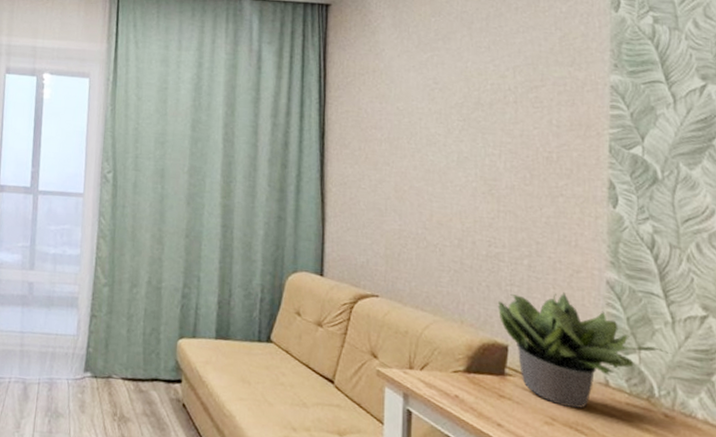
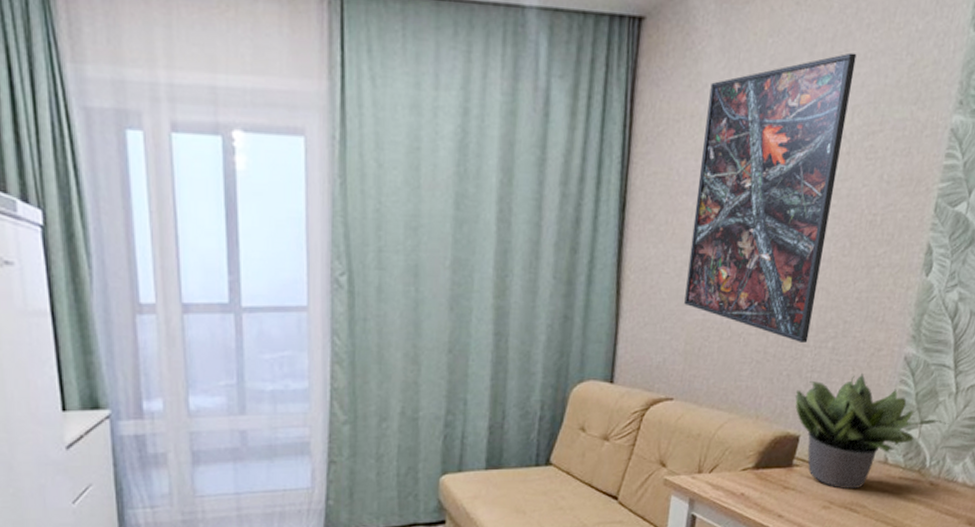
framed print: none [381,28,510,258] -> present [684,52,857,342]

